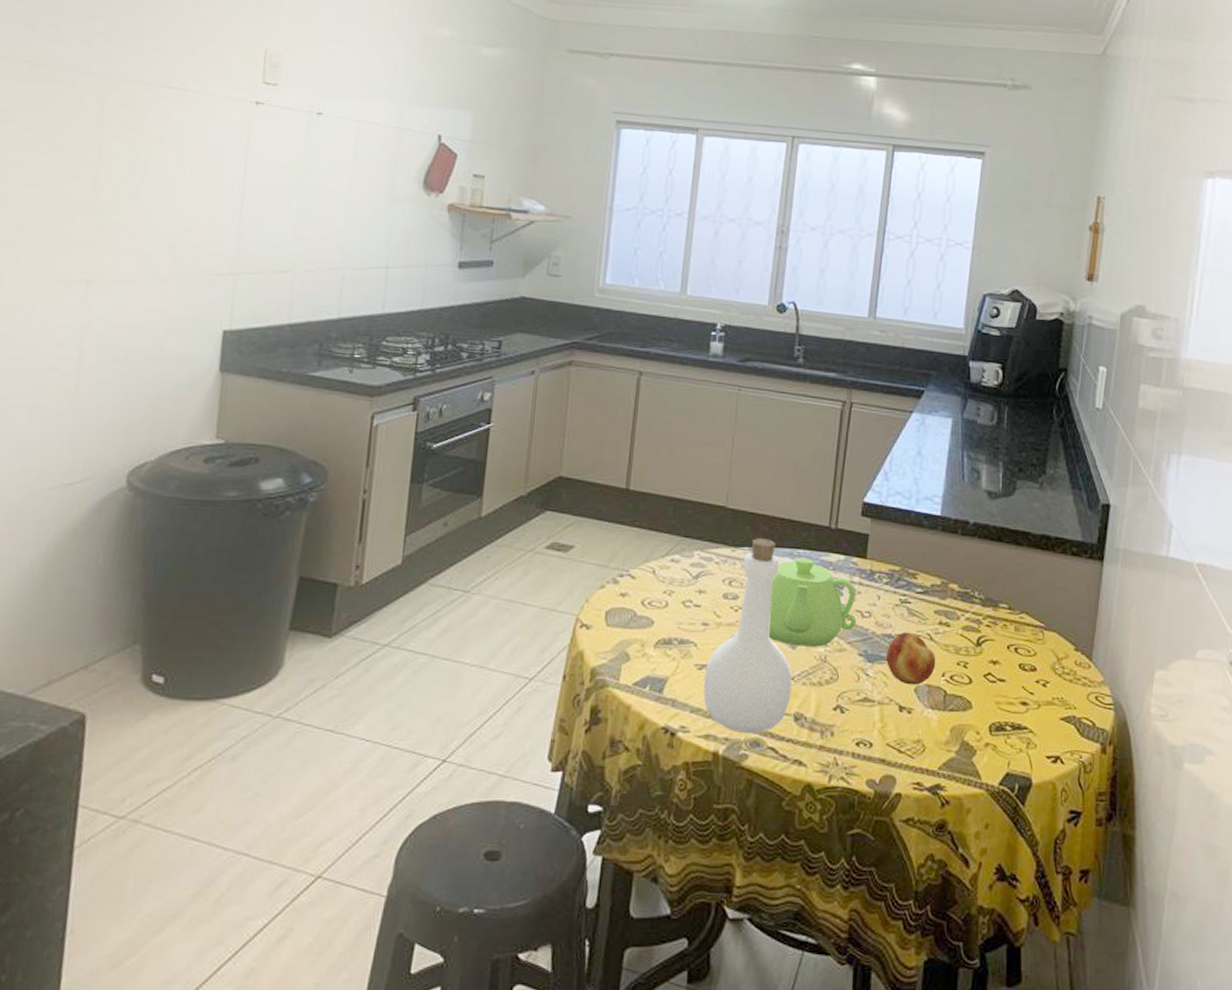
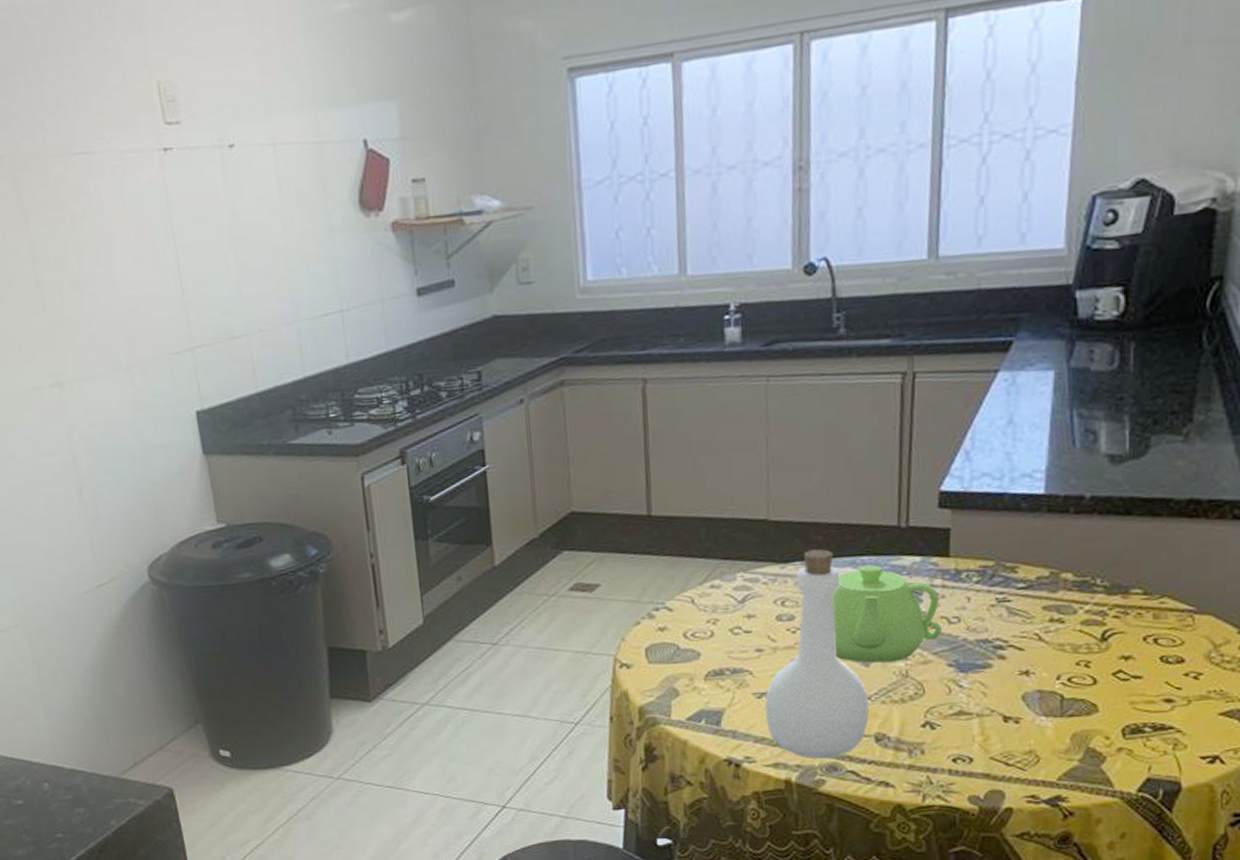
fruit: present [885,632,936,685] -> none [982,634,1048,693]

